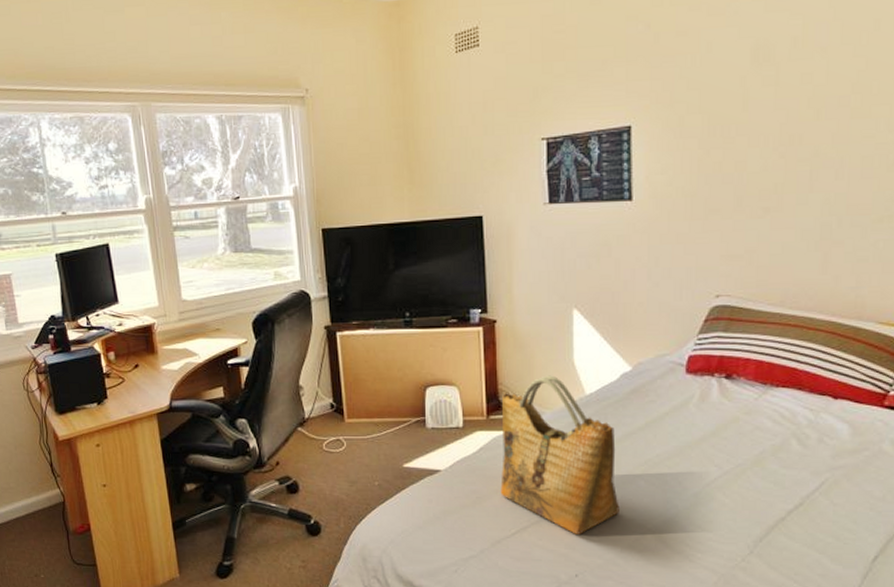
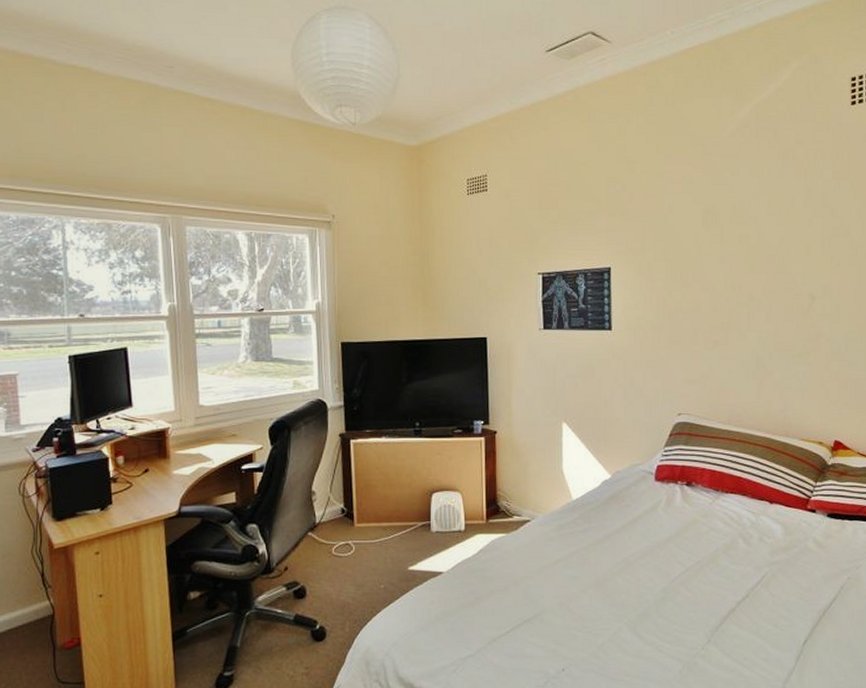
grocery bag: present [500,375,619,534] -> none [497,482,601,630]

